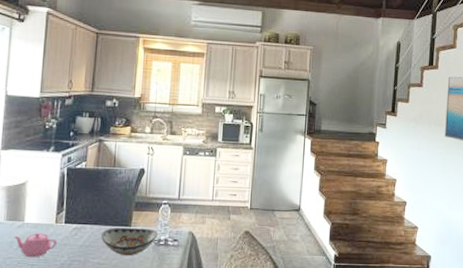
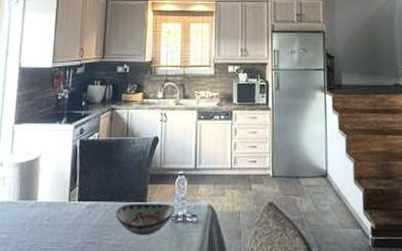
teapot: present [14,232,58,258] -> none [27,211,71,241]

